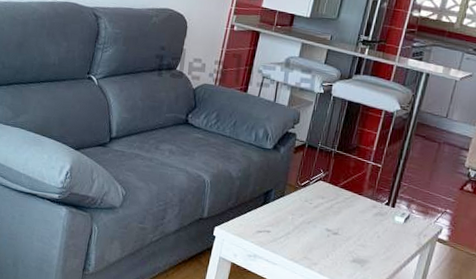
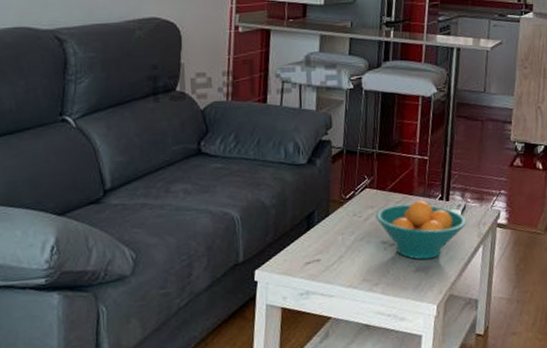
fruit bowl: none [324,200,408,255] -> present [375,200,467,260]

